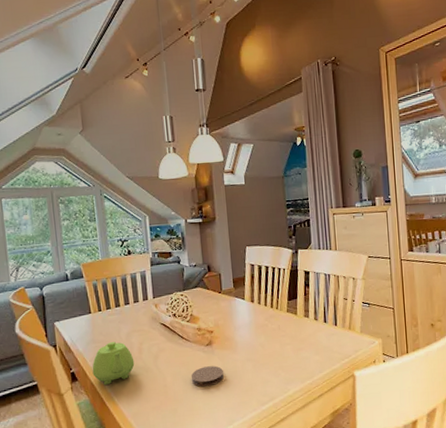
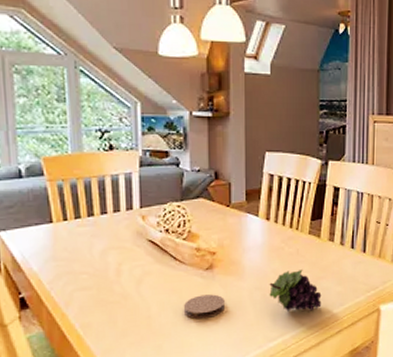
teapot: present [92,342,135,386] -> none [50,260,110,315]
fruit: none [258,343,303,379] -> present [269,270,322,312]

